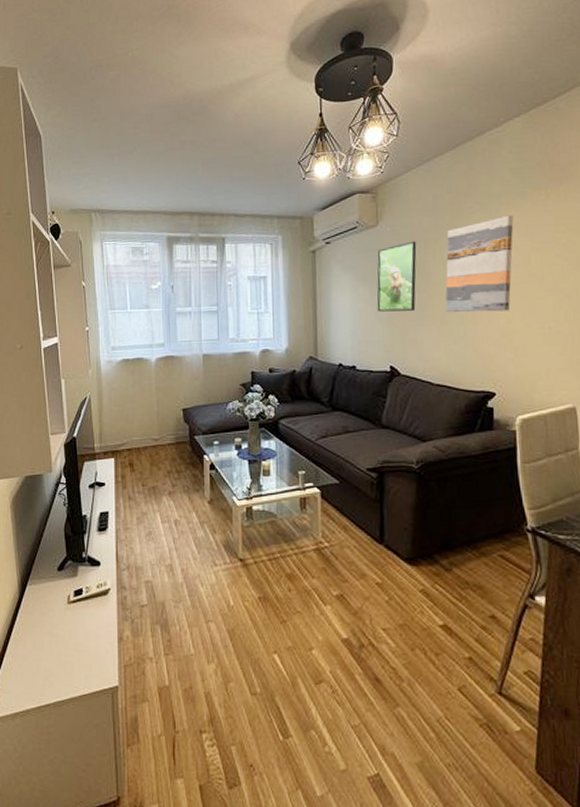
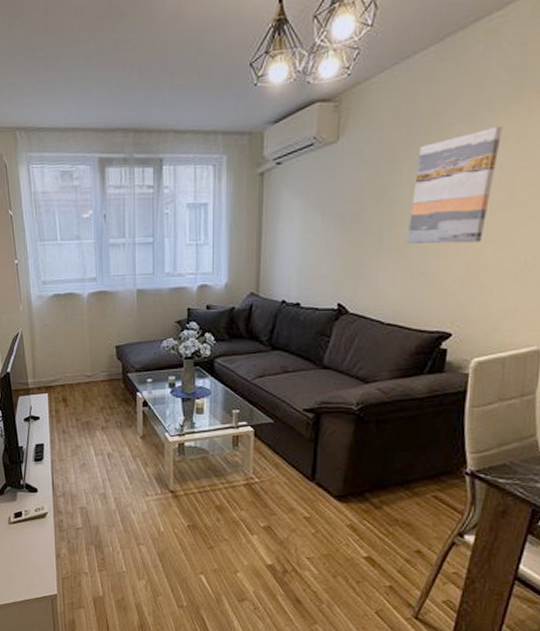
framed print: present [377,241,417,312] -> none [329,159,382,244]

